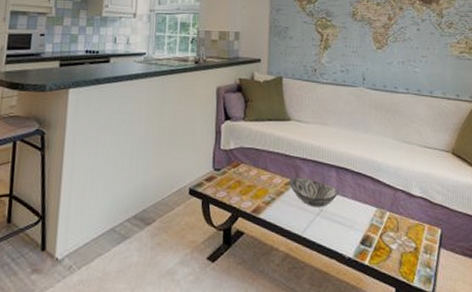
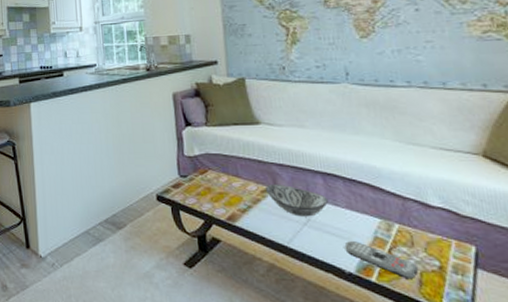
remote control: none [347,229,400,261] -> present [344,241,418,280]

